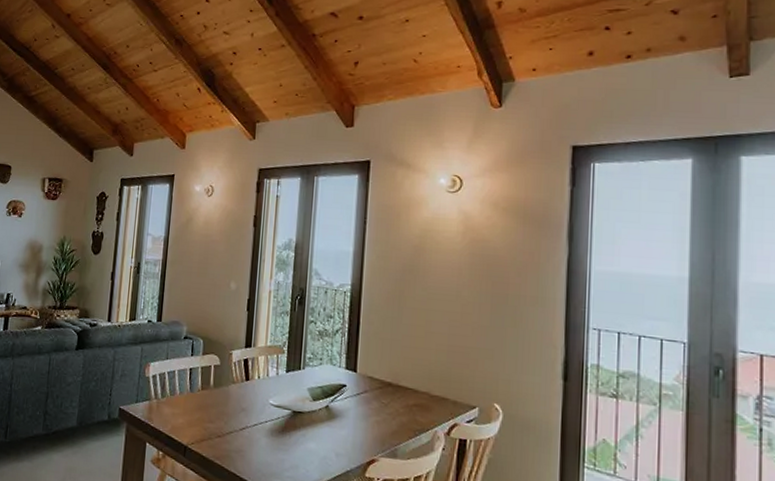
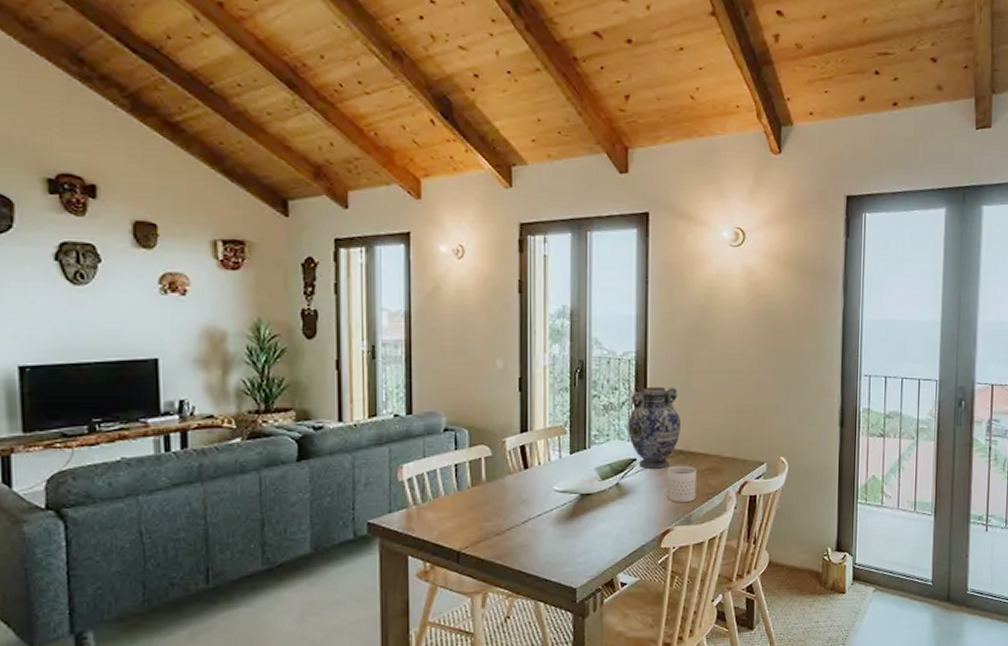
vase: none [340,318,391,398] -> present [628,386,680,469]
mug: none [373,397,405,436] -> present [666,465,697,503]

